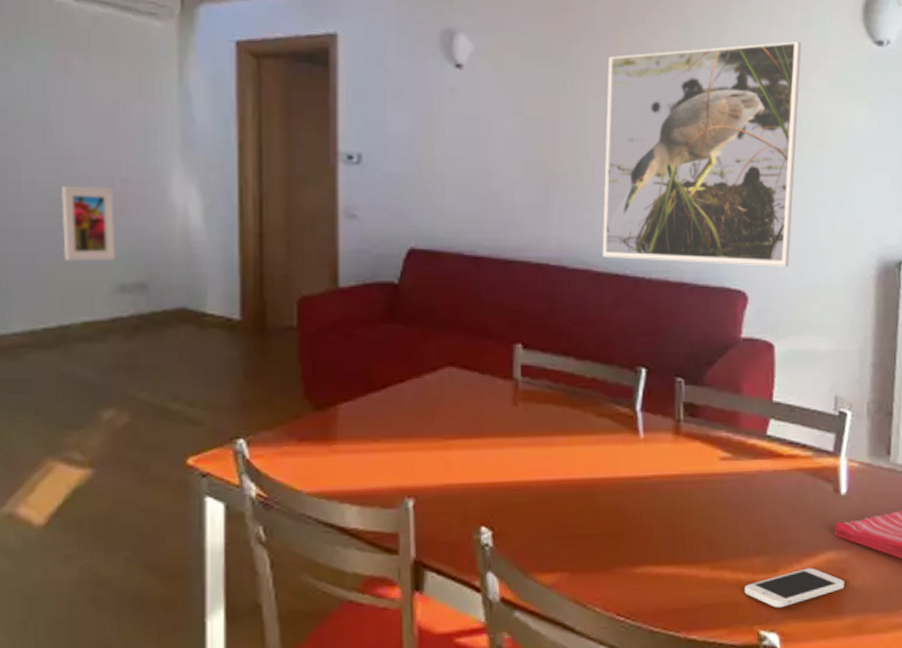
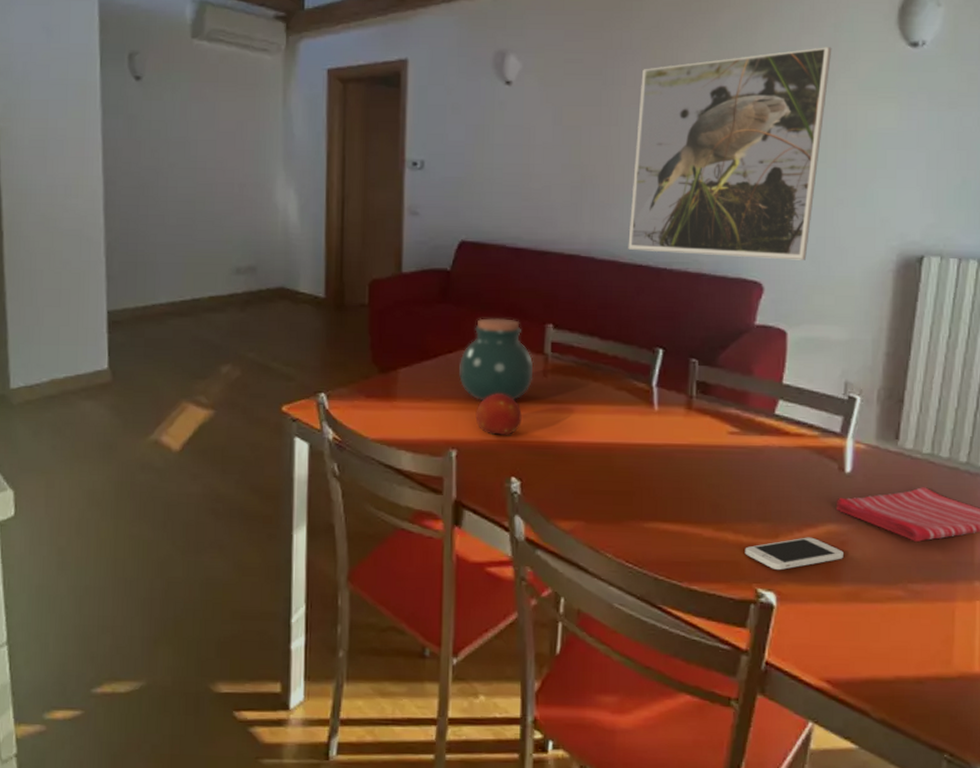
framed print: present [62,185,116,262] -> none [196,189,234,250]
jar: none [414,339,502,437] -> present [459,318,534,400]
fruit: none [435,428,490,478] -> present [475,393,522,436]

